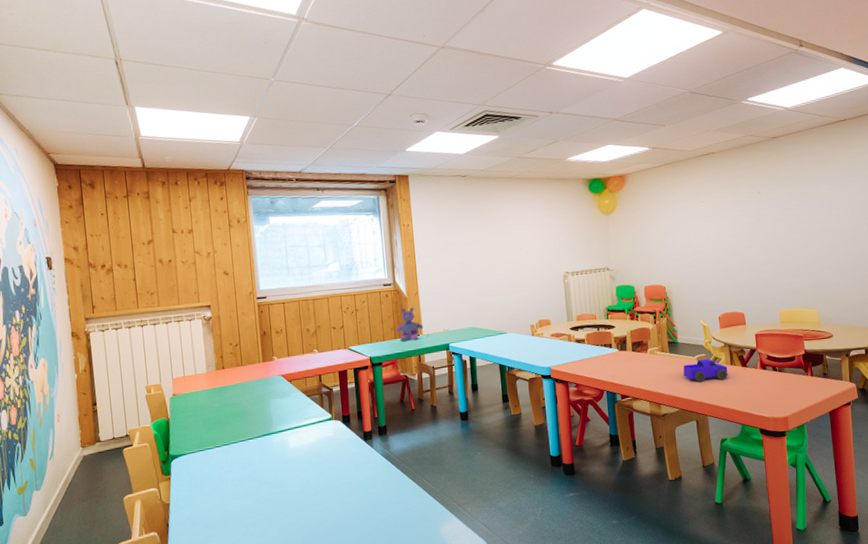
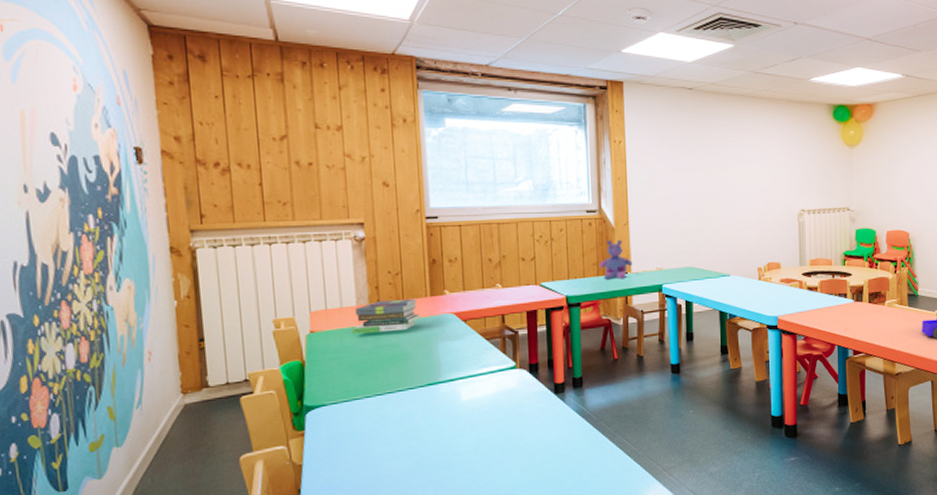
books: none [203,364,256,395] -> present [351,298,421,334]

